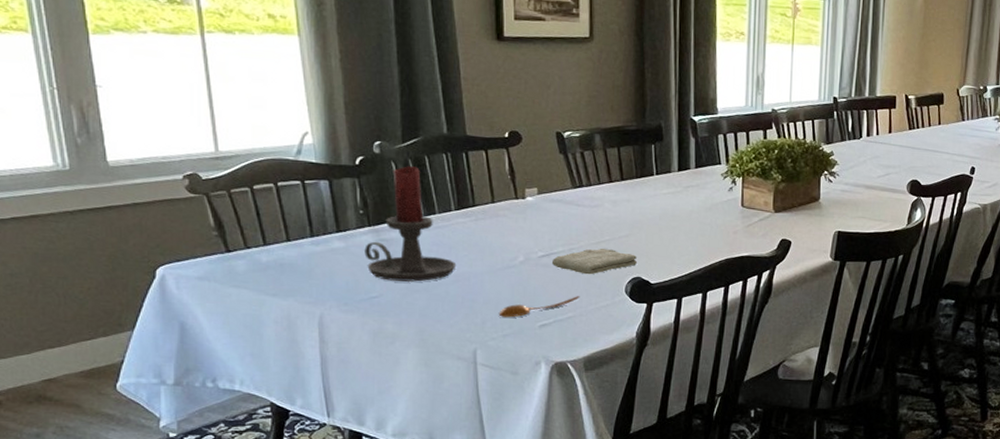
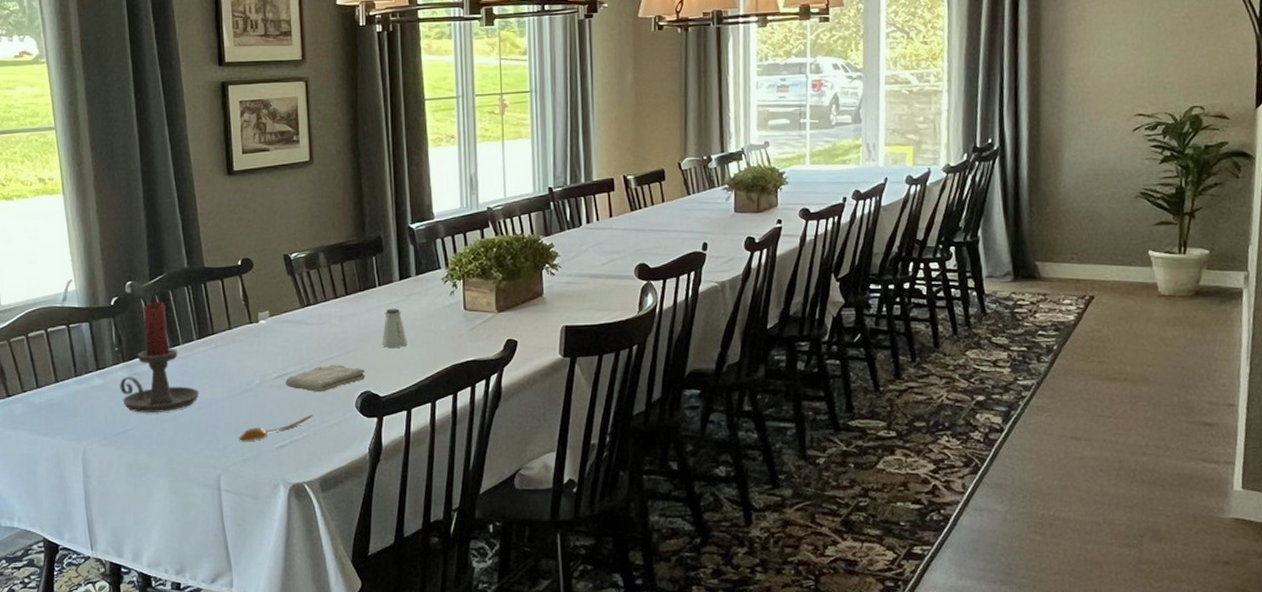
saltshaker: none [655,198,682,237] -> present [381,308,407,348]

